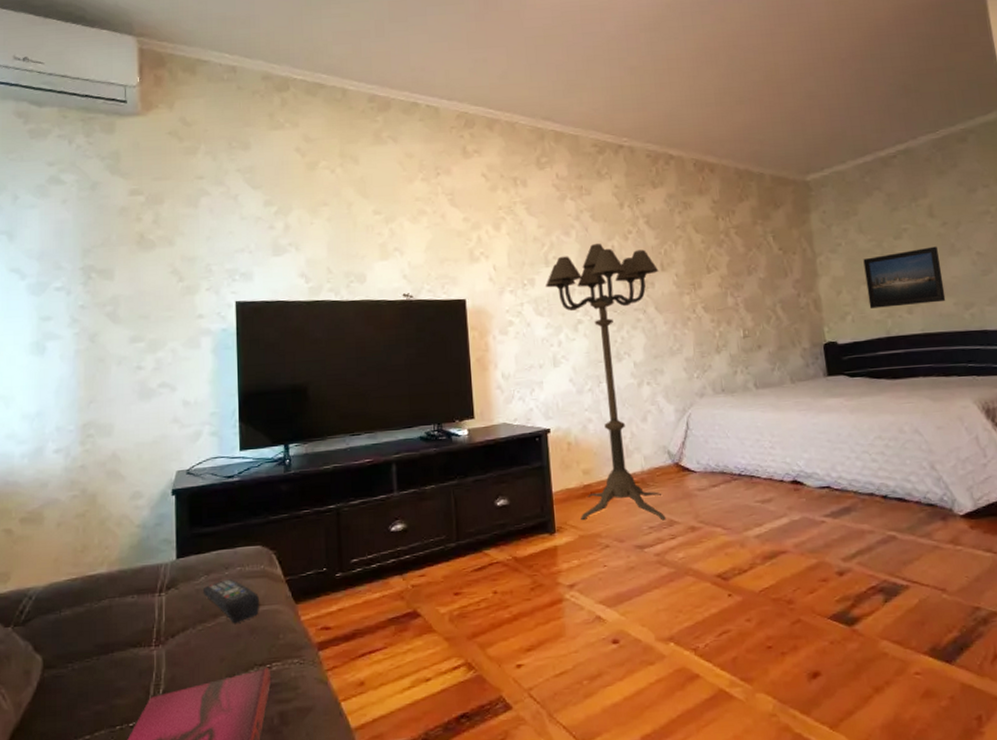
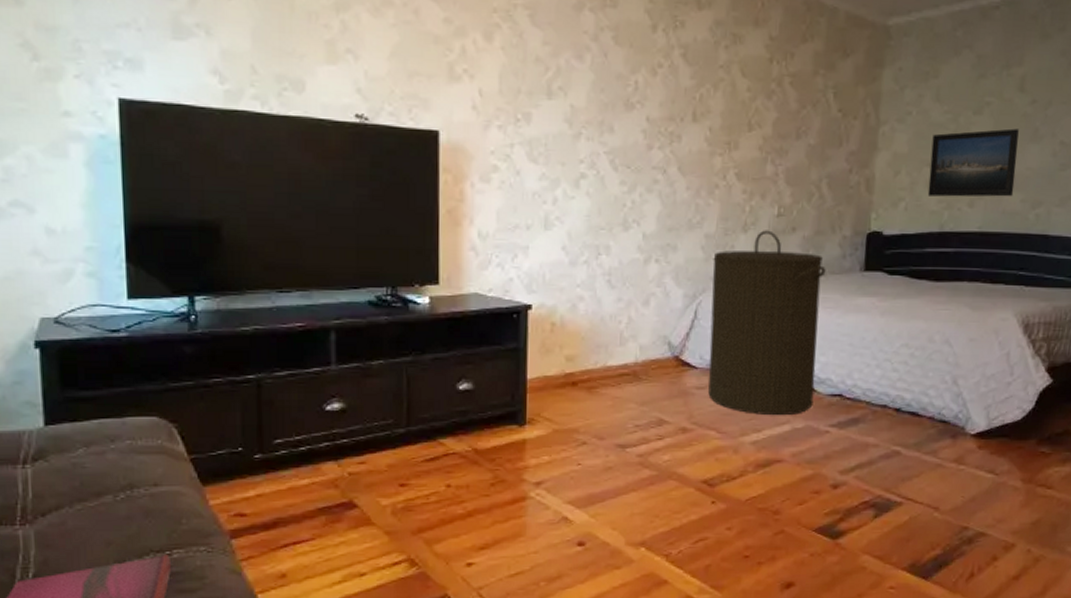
remote control: present [202,579,259,624] -> none [80,454,156,505]
floor lamp: present [545,243,666,521] -> none [543,74,690,419]
laundry hamper: none [695,350,805,511] -> present [708,230,826,416]

